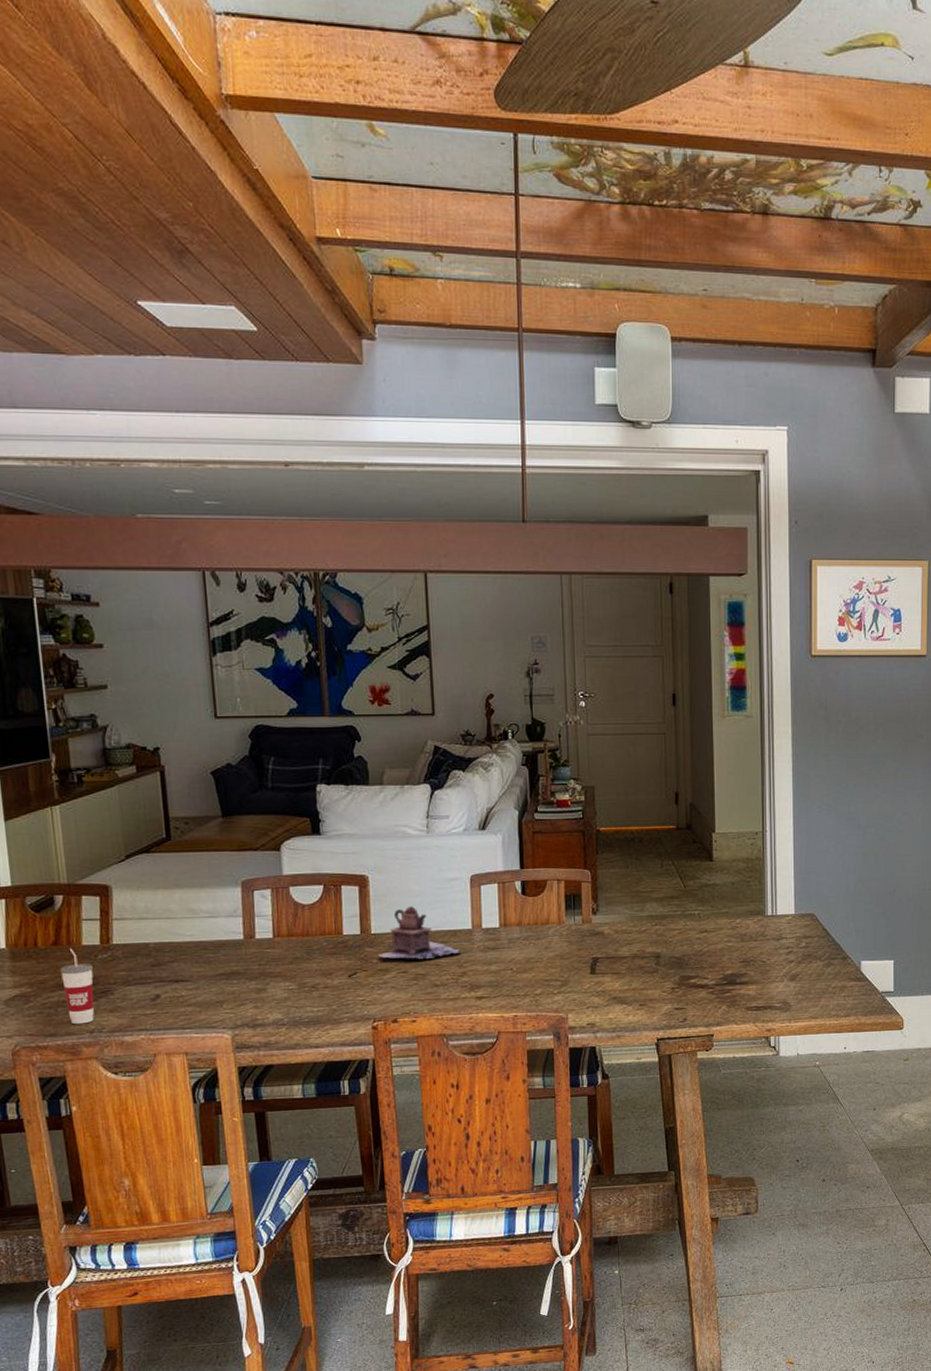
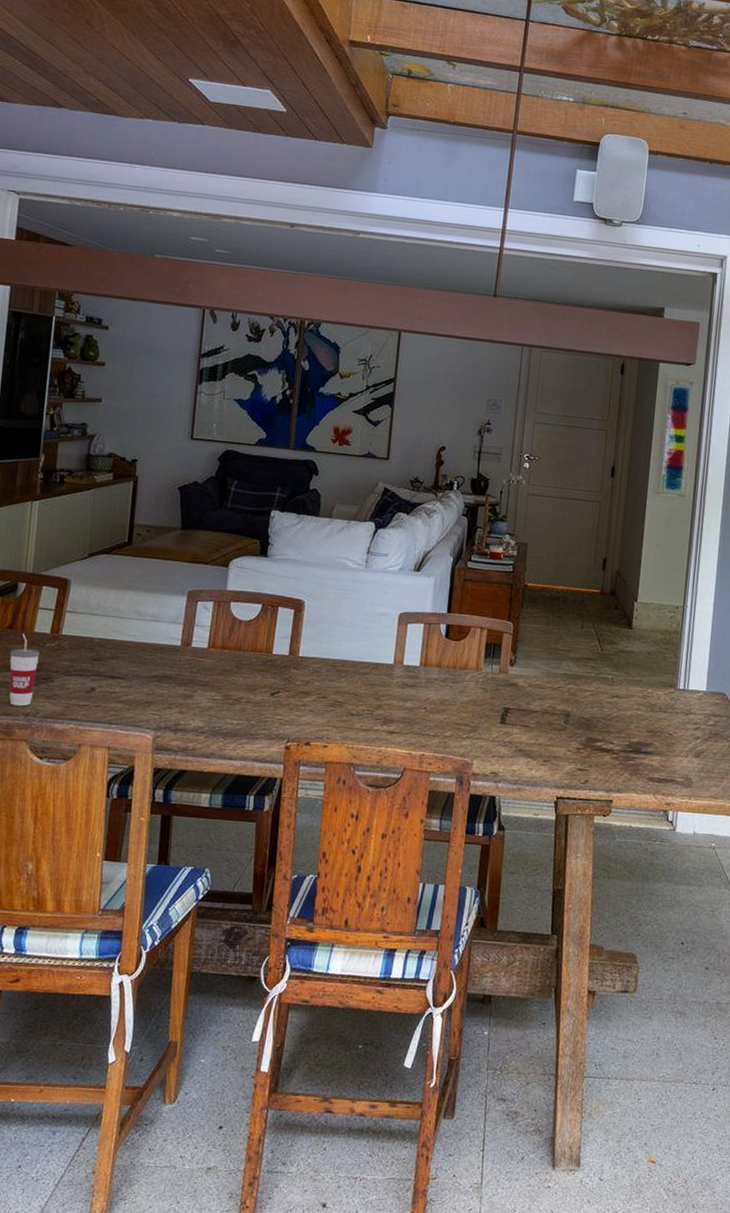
teapot: present [378,906,462,960] -> none [302,635,381,688]

